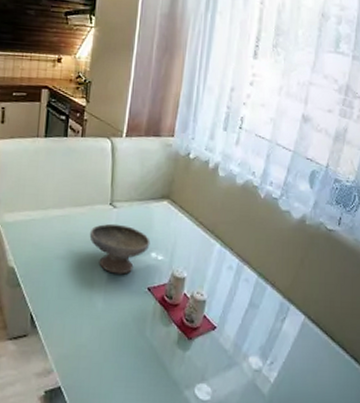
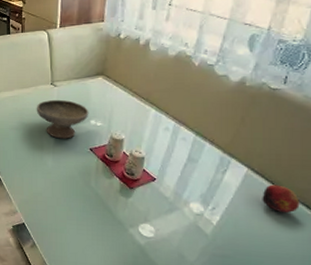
fruit: none [316,334,349,366] -> present [262,184,300,212]

